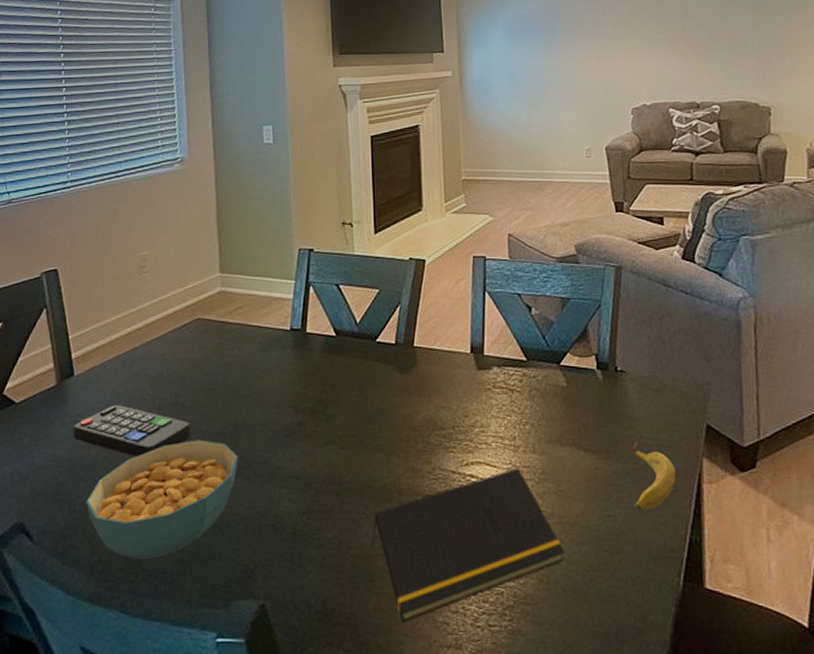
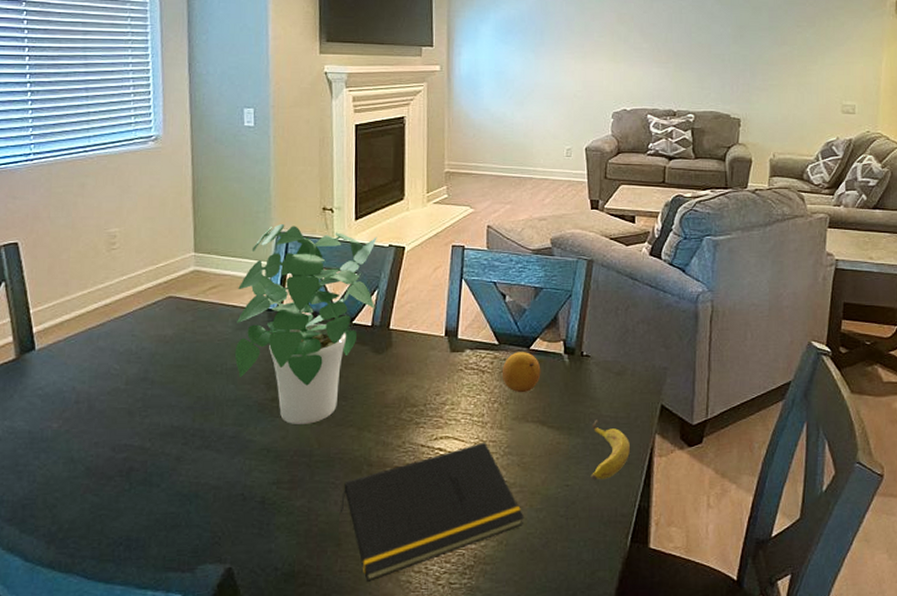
remote control: present [73,405,191,458] -> none [33,379,160,430]
cereal bowl: present [86,439,238,559] -> none [47,413,209,527]
potted plant: none [261,240,398,450] -> present [234,223,377,424]
fruit: none [531,368,574,414] -> present [501,352,541,393]

